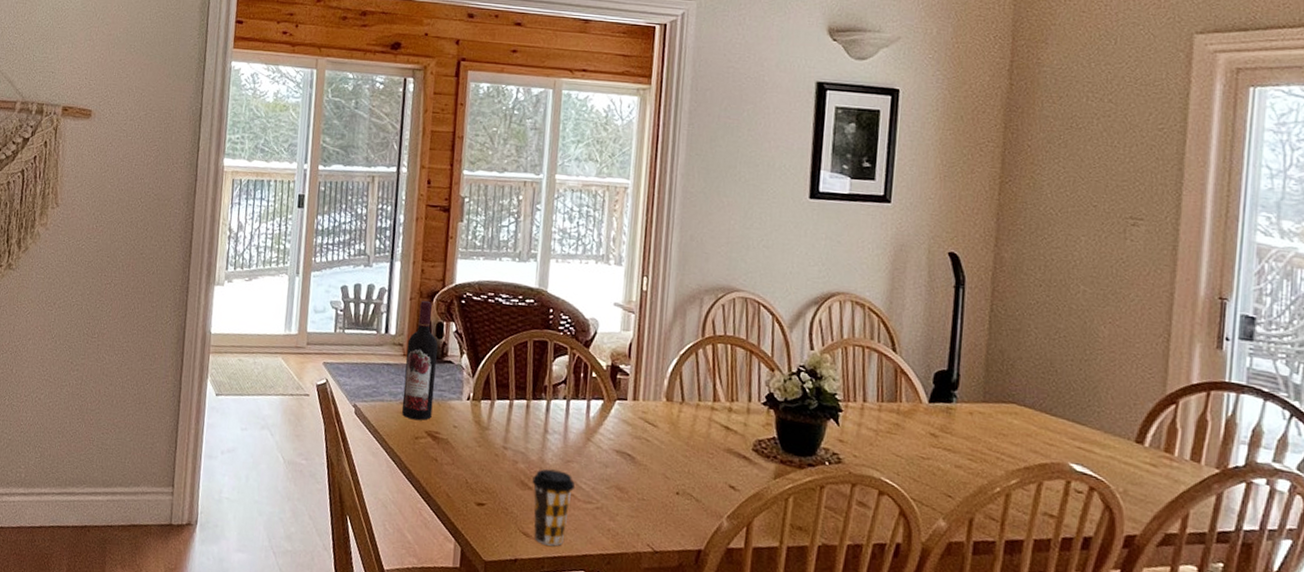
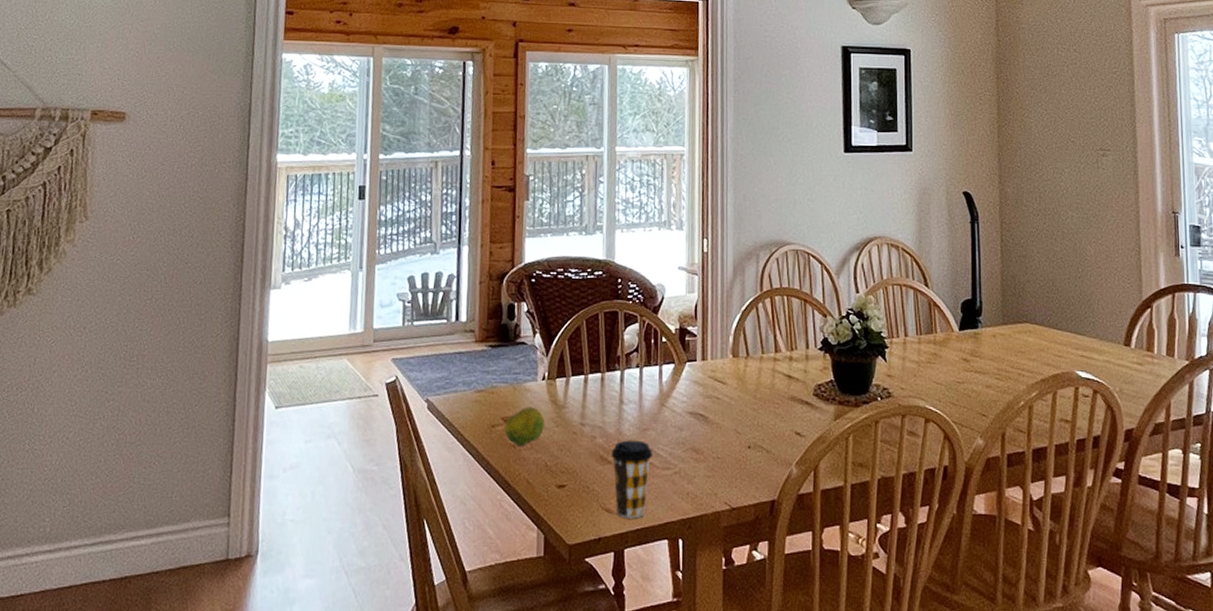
wine bottle: present [402,300,438,420] -> none [476,282,510,407]
fruit: none [427,423,467,461] -> present [504,406,544,446]

